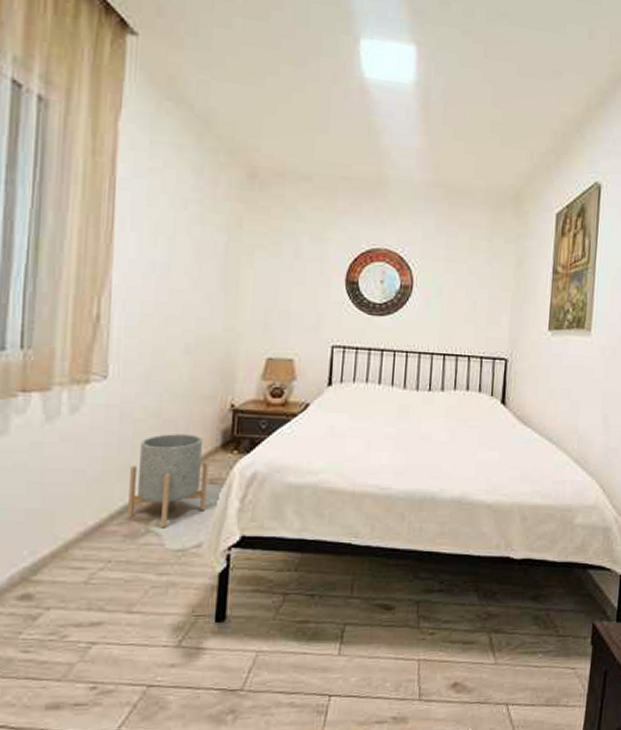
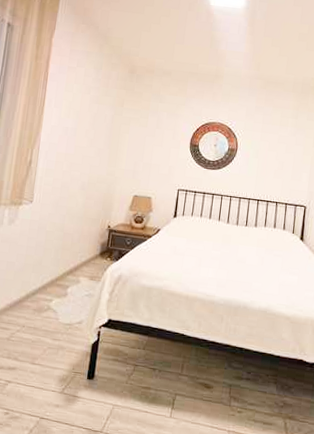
planter: present [128,434,209,529] -> none [37,242,91,308]

